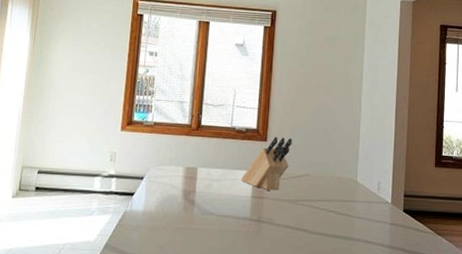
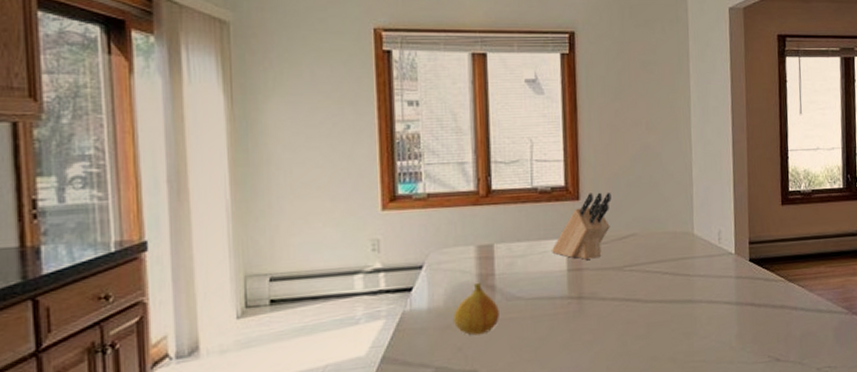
fruit: none [160,196,196,239] -> present [452,282,499,336]

